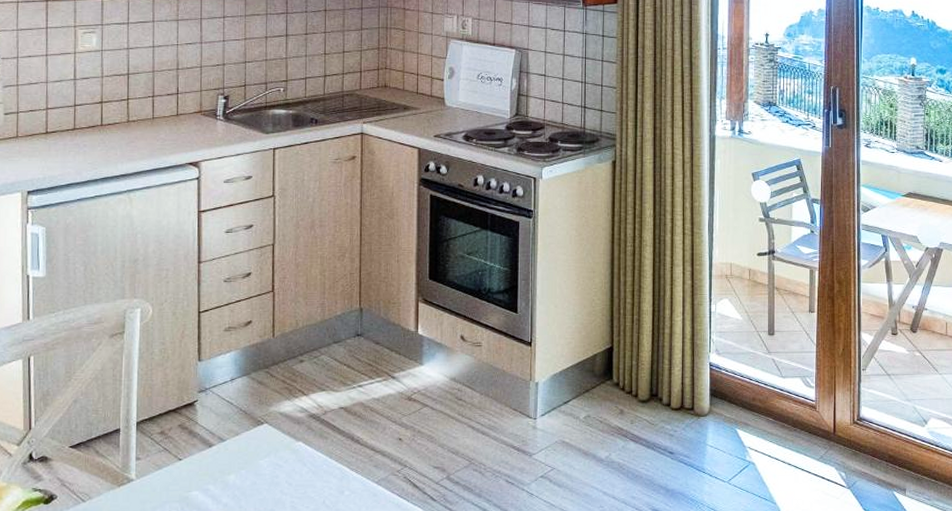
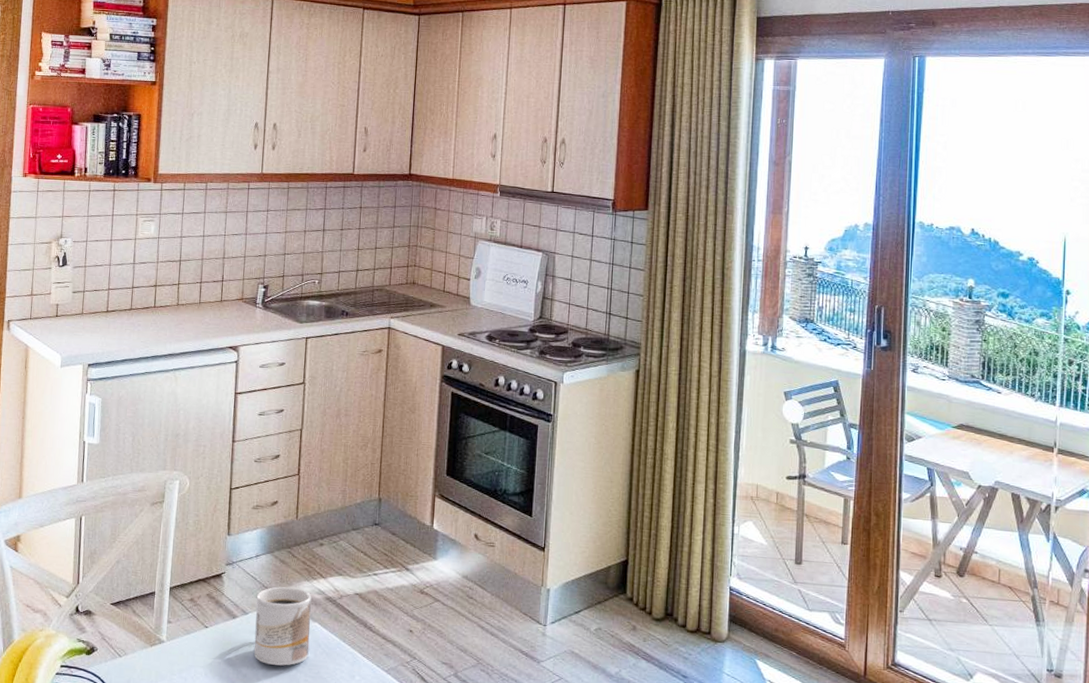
mug: none [233,408,294,490] -> present [254,586,312,666]

